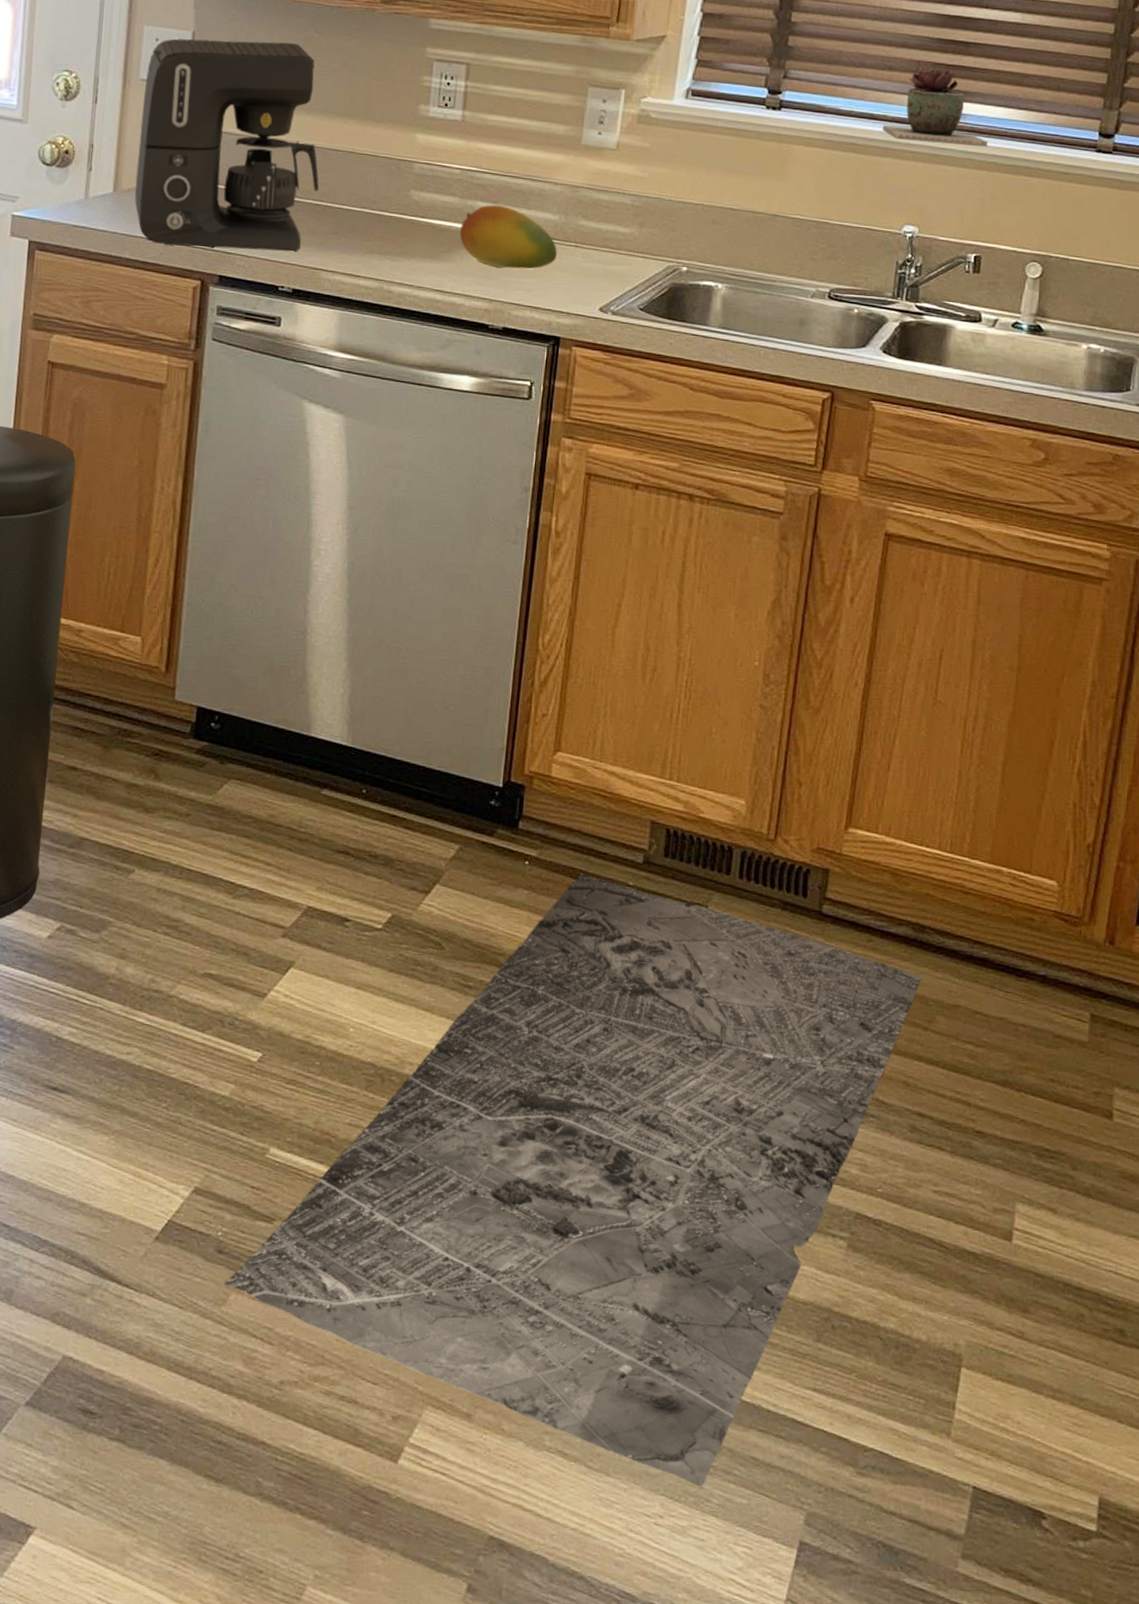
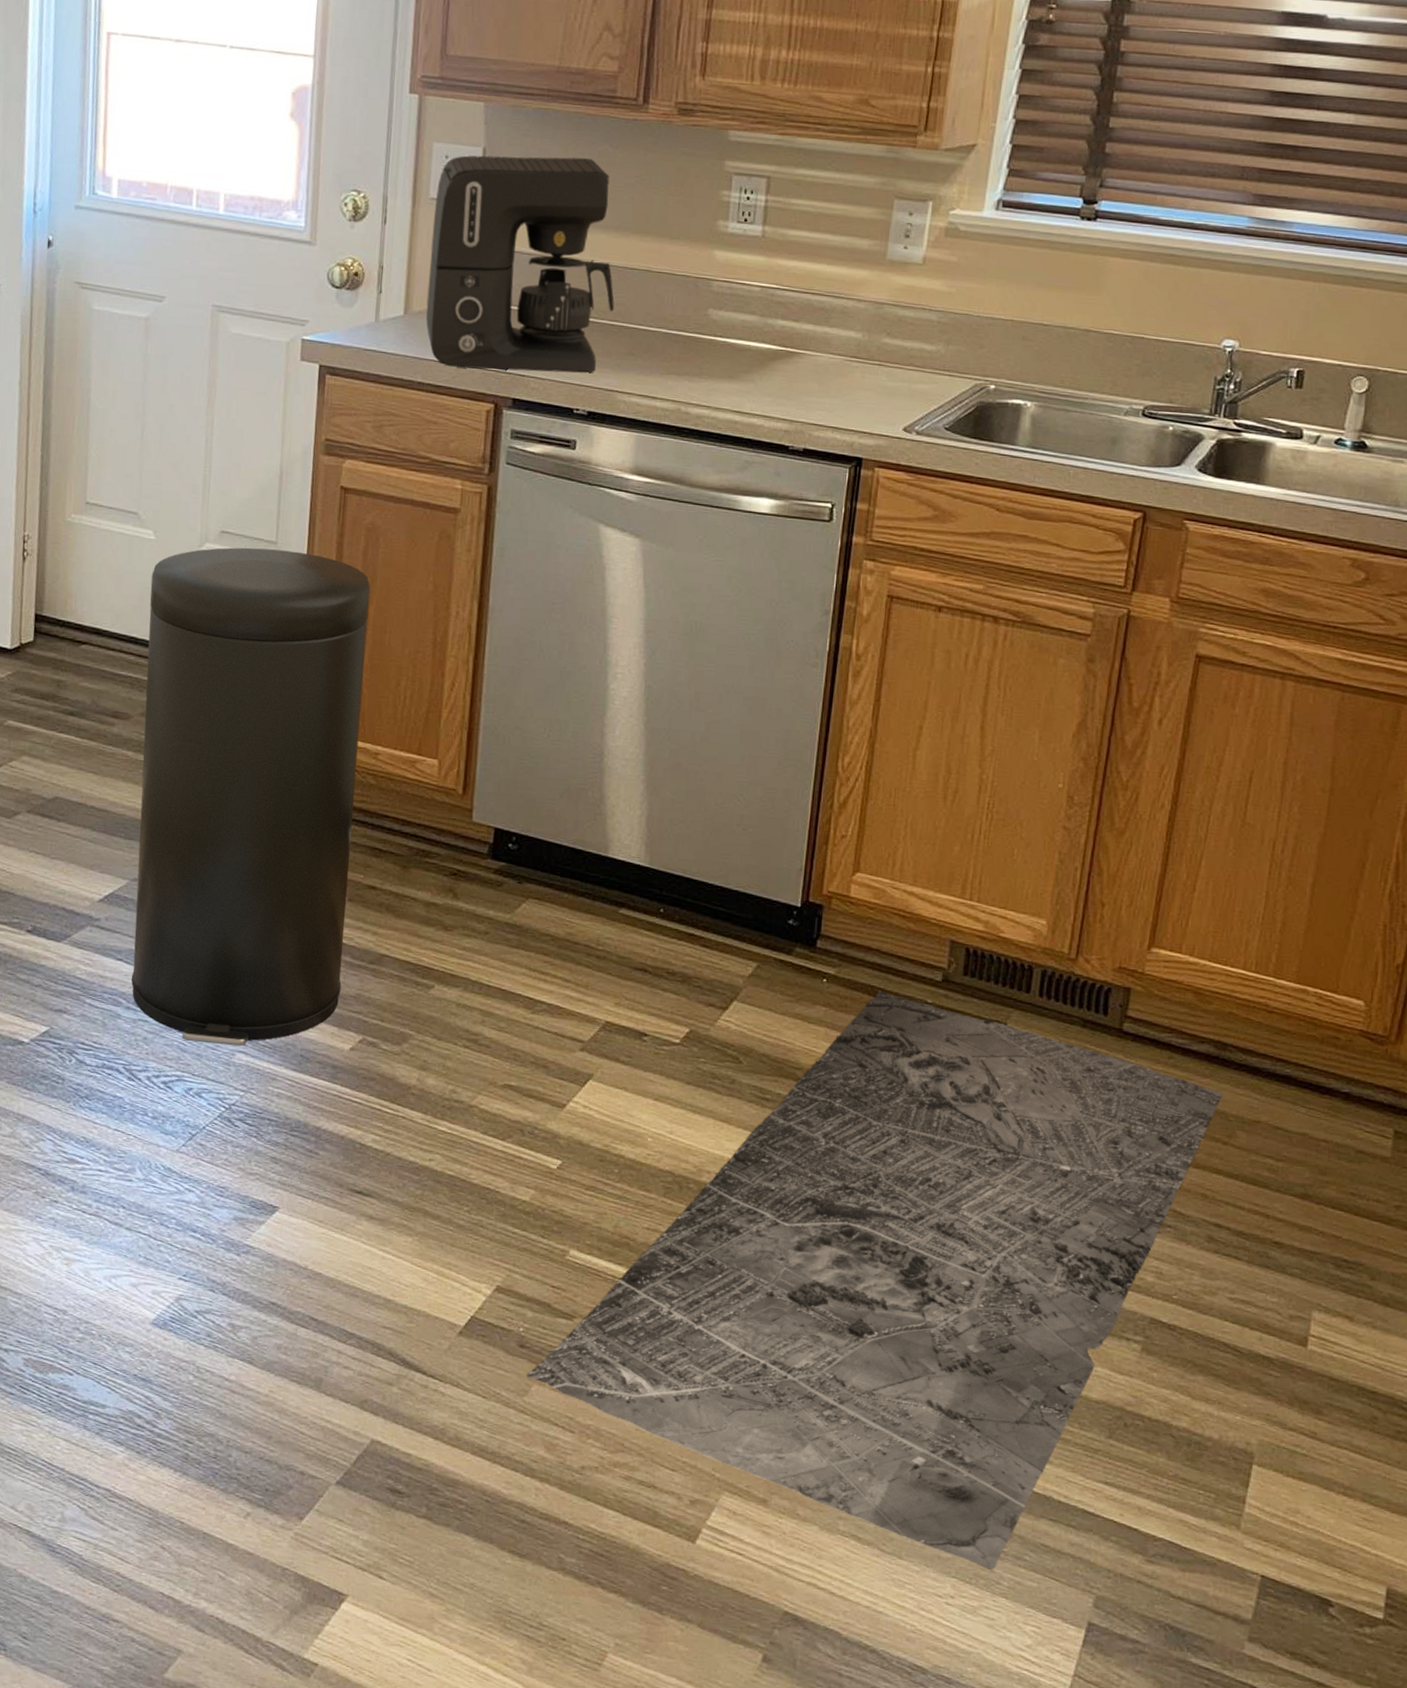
fruit: present [459,205,557,269] -> none [759,323,860,389]
succulent plant: present [882,68,989,147] -> none [1203,174,1316,256]

